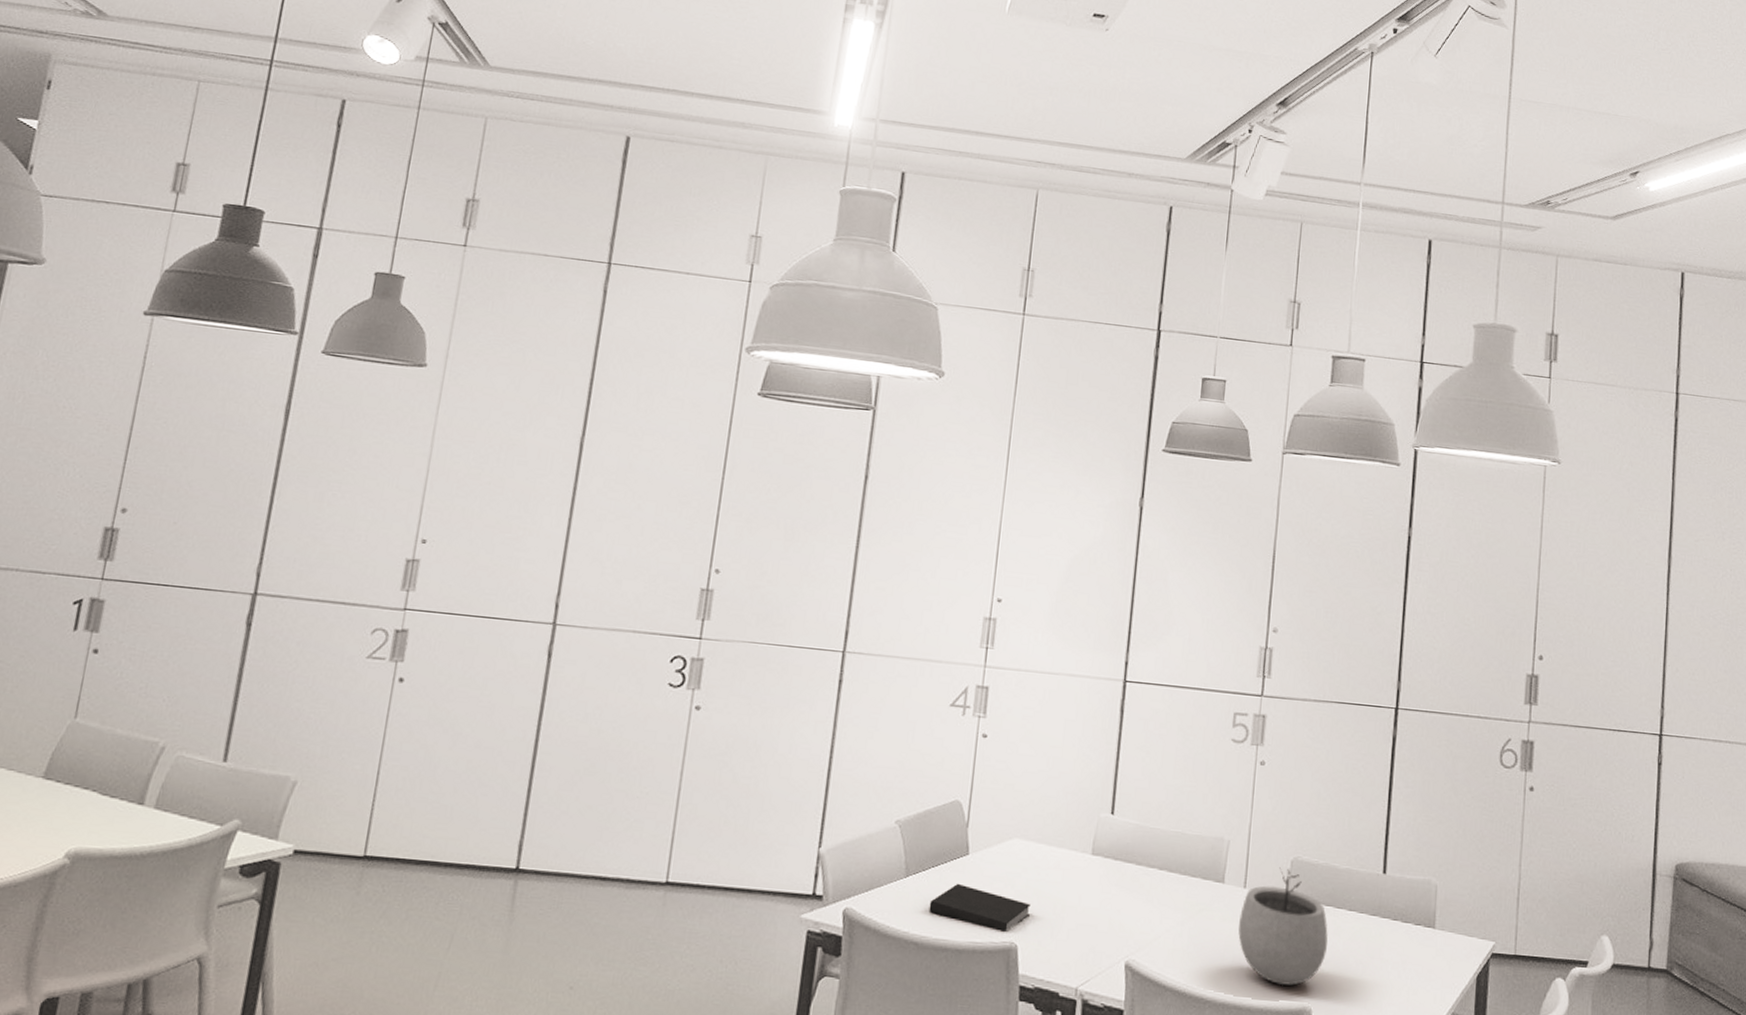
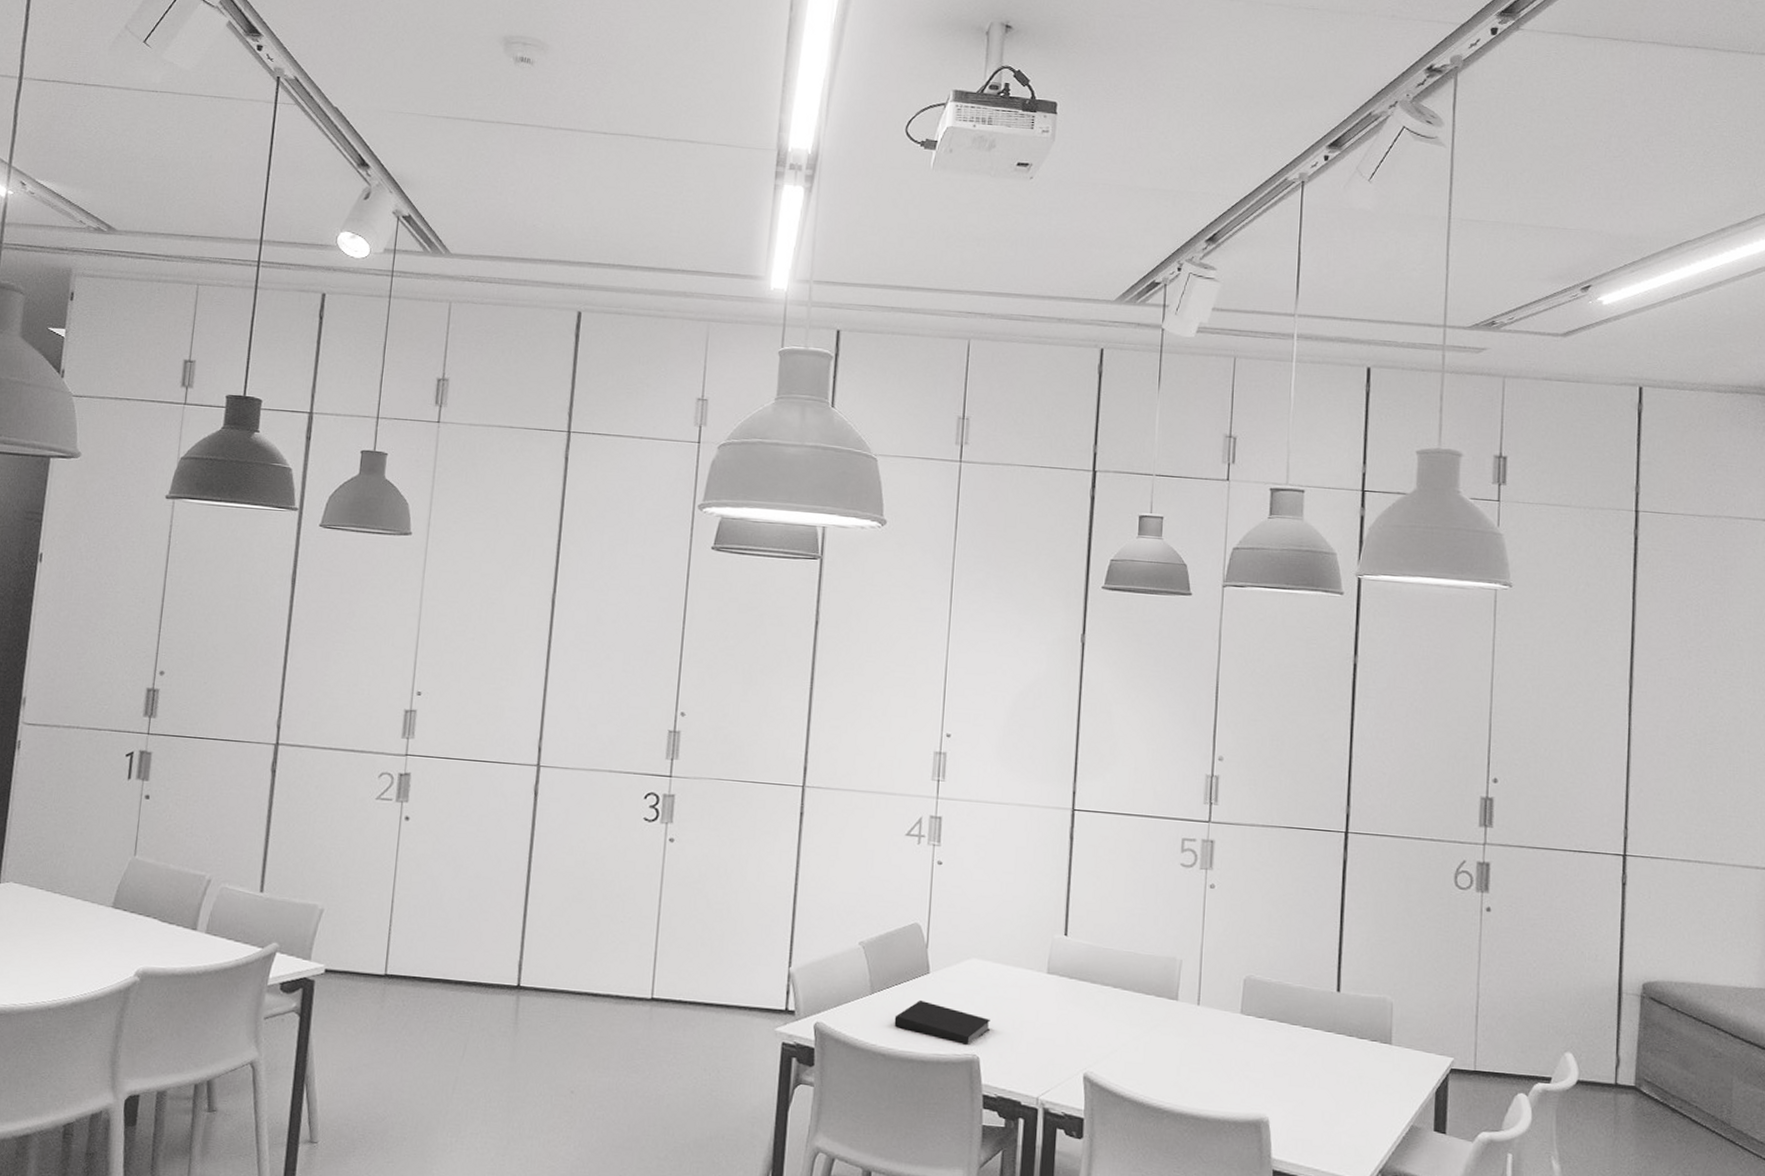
plant pot: present [1238,867,1328,986] -> none [1193,985,1283,1098]

